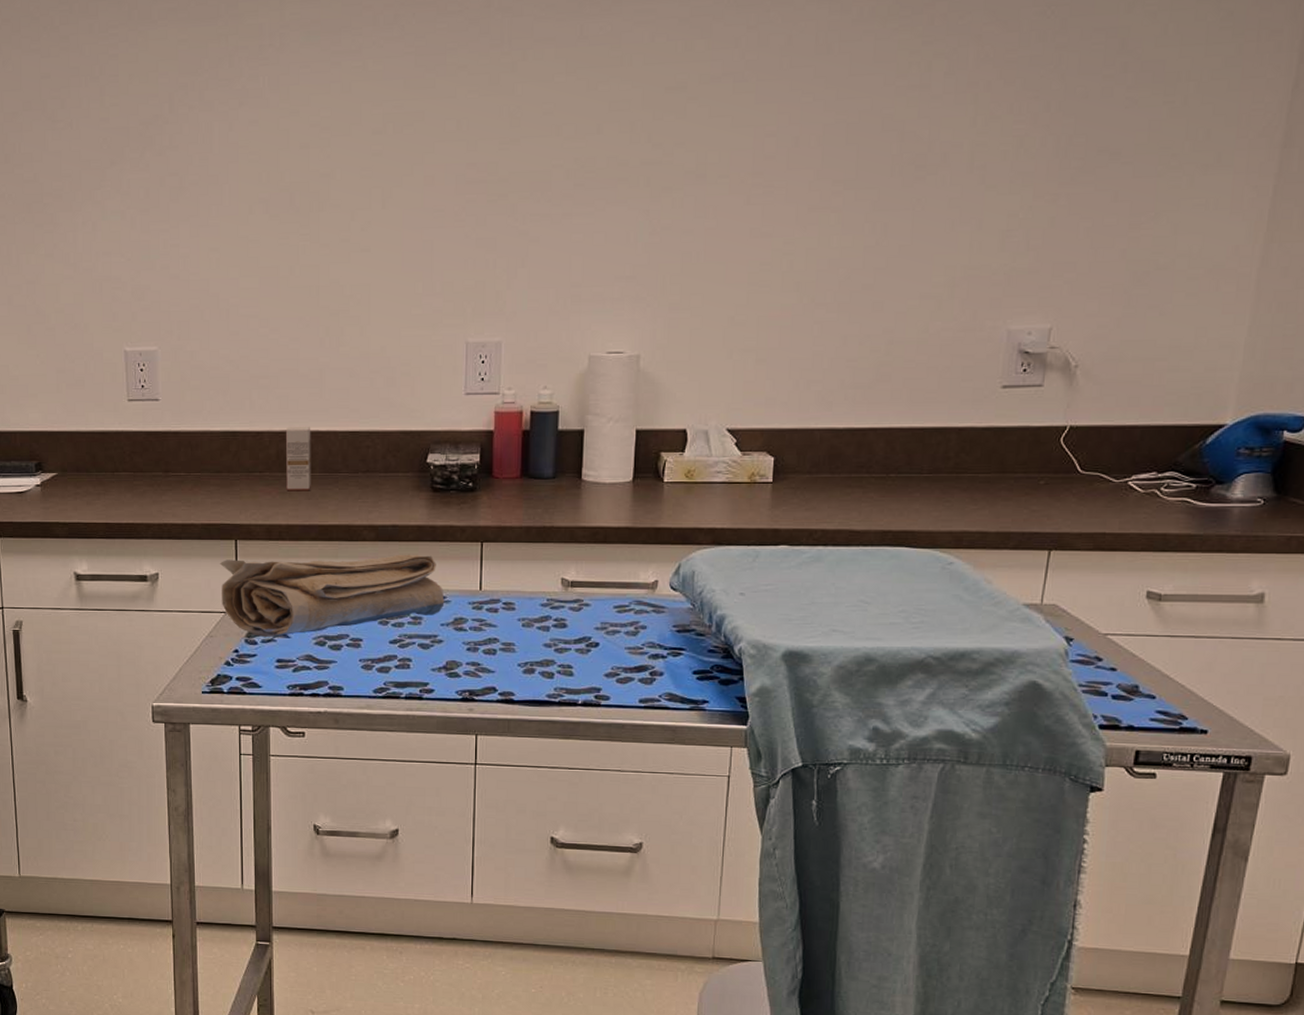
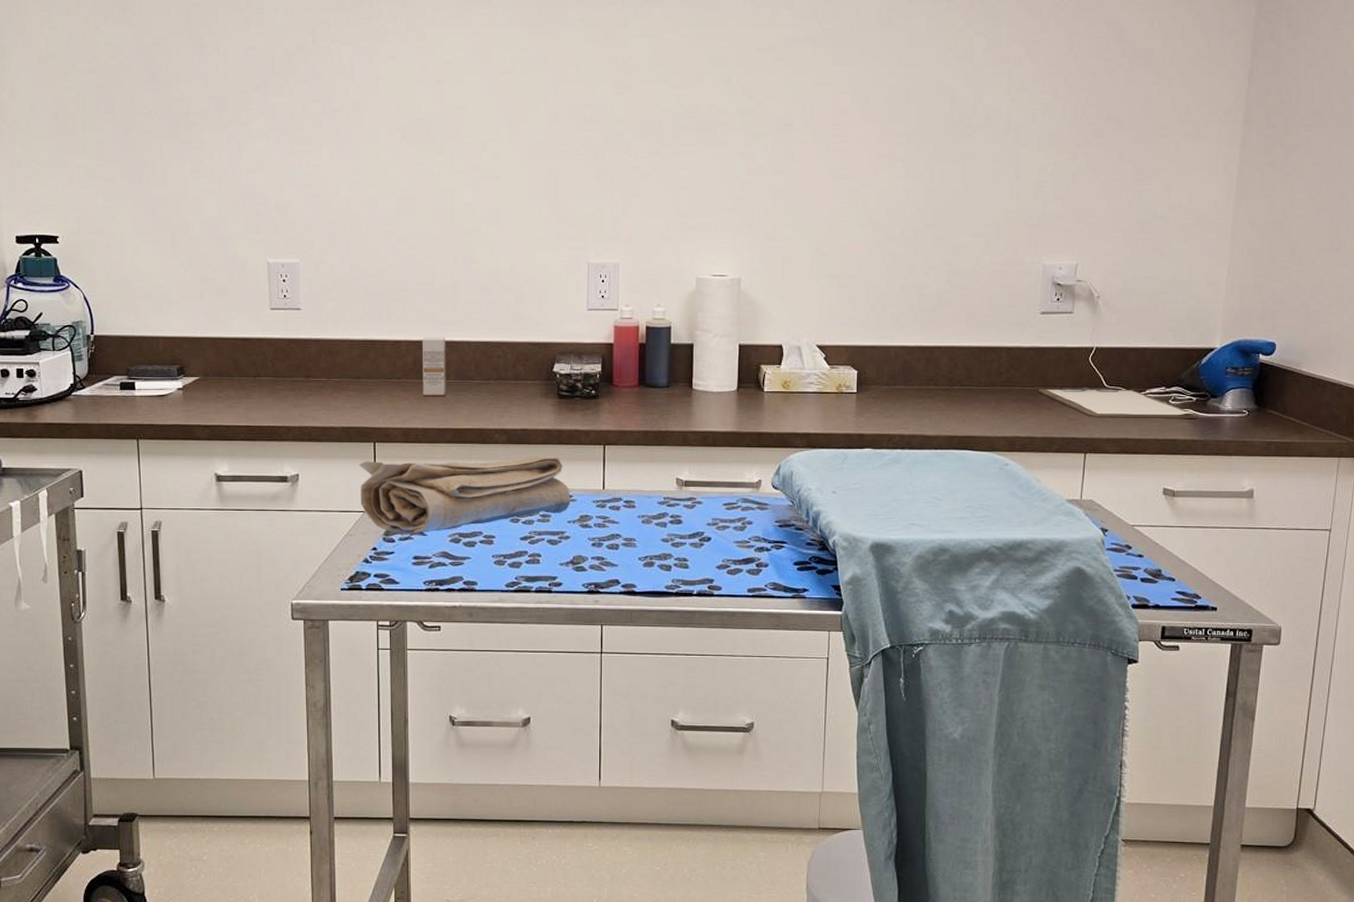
clipboard: none [993,472,1198,509] -> present [1038,386,1198,418]

